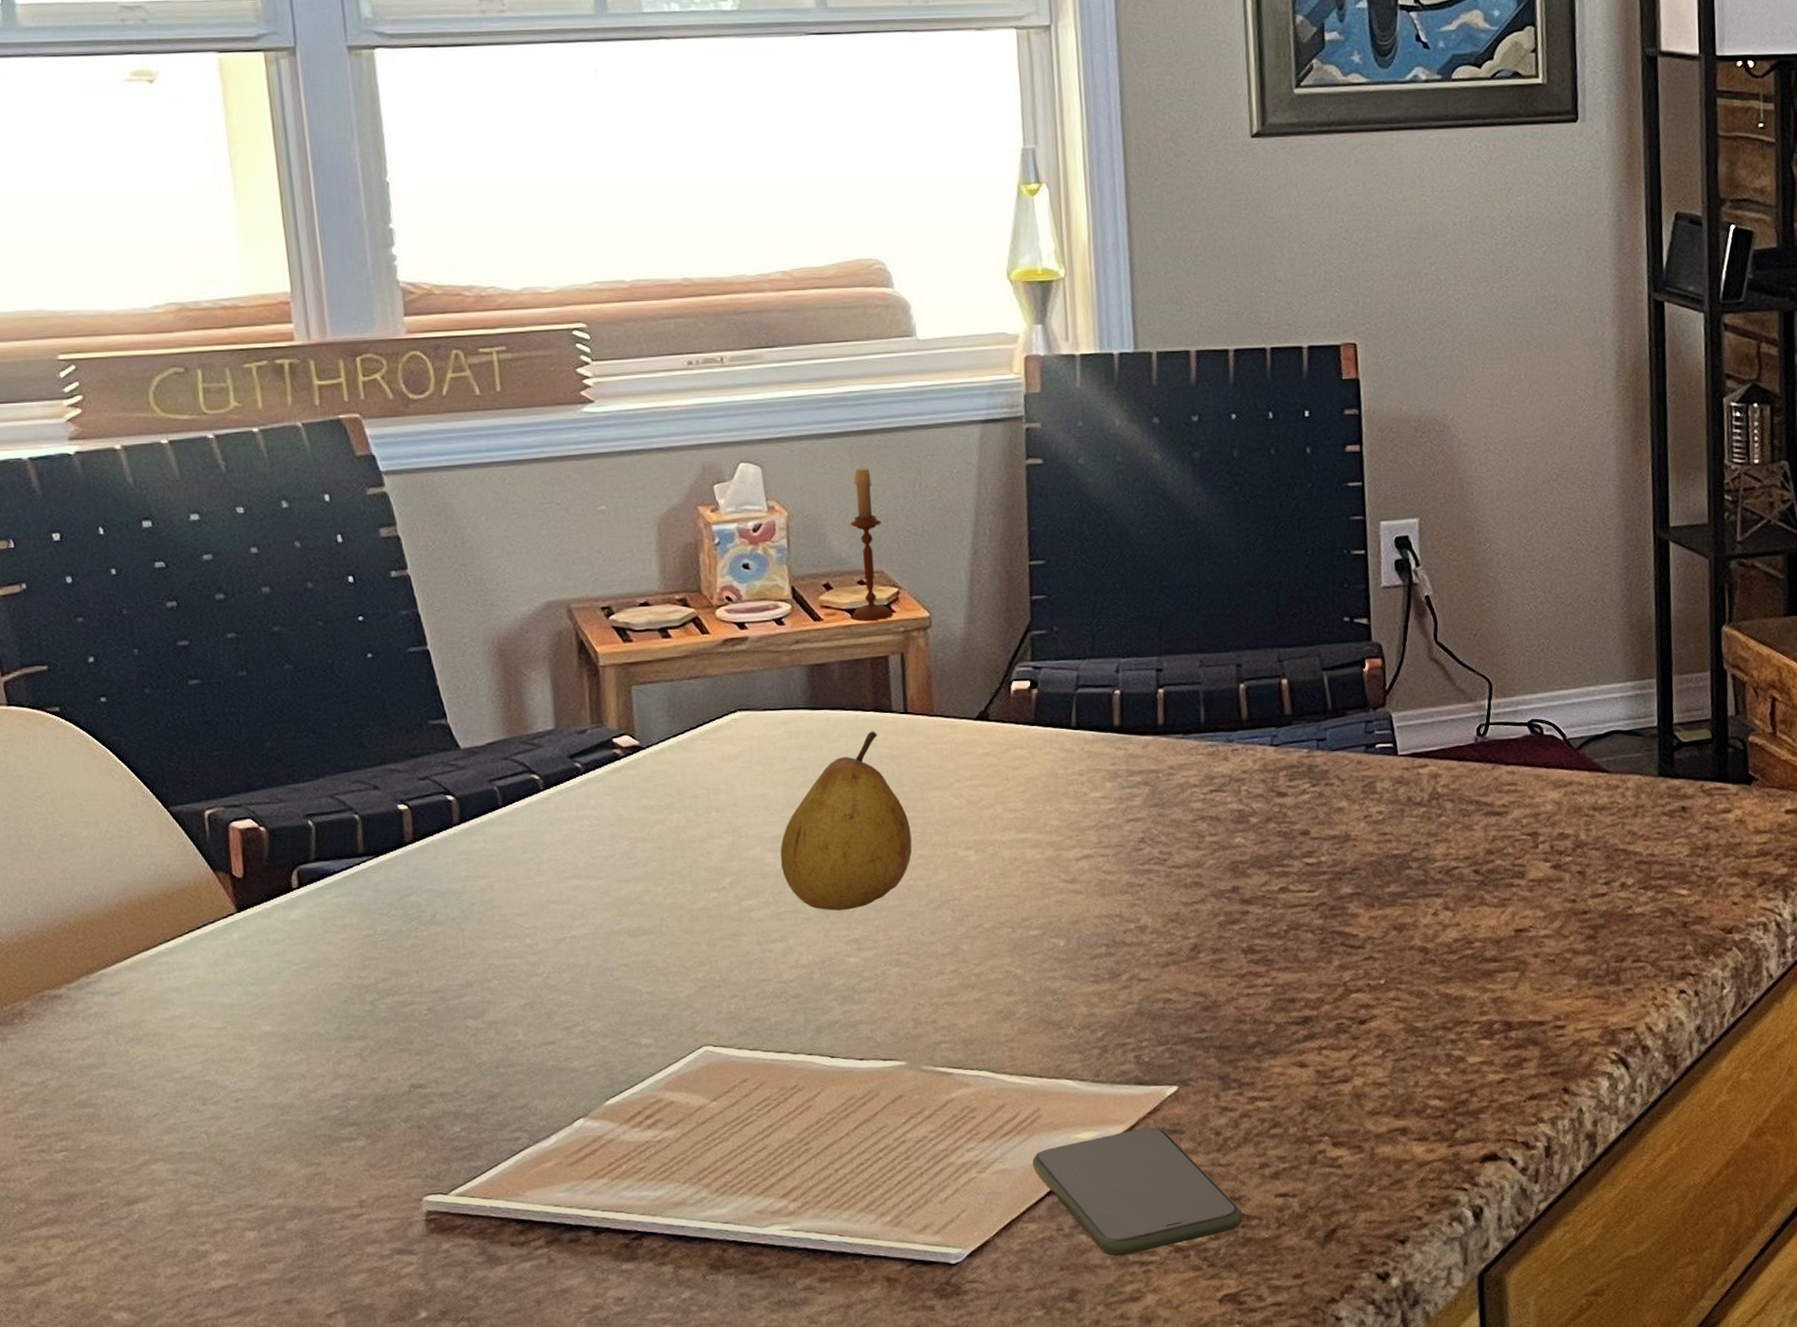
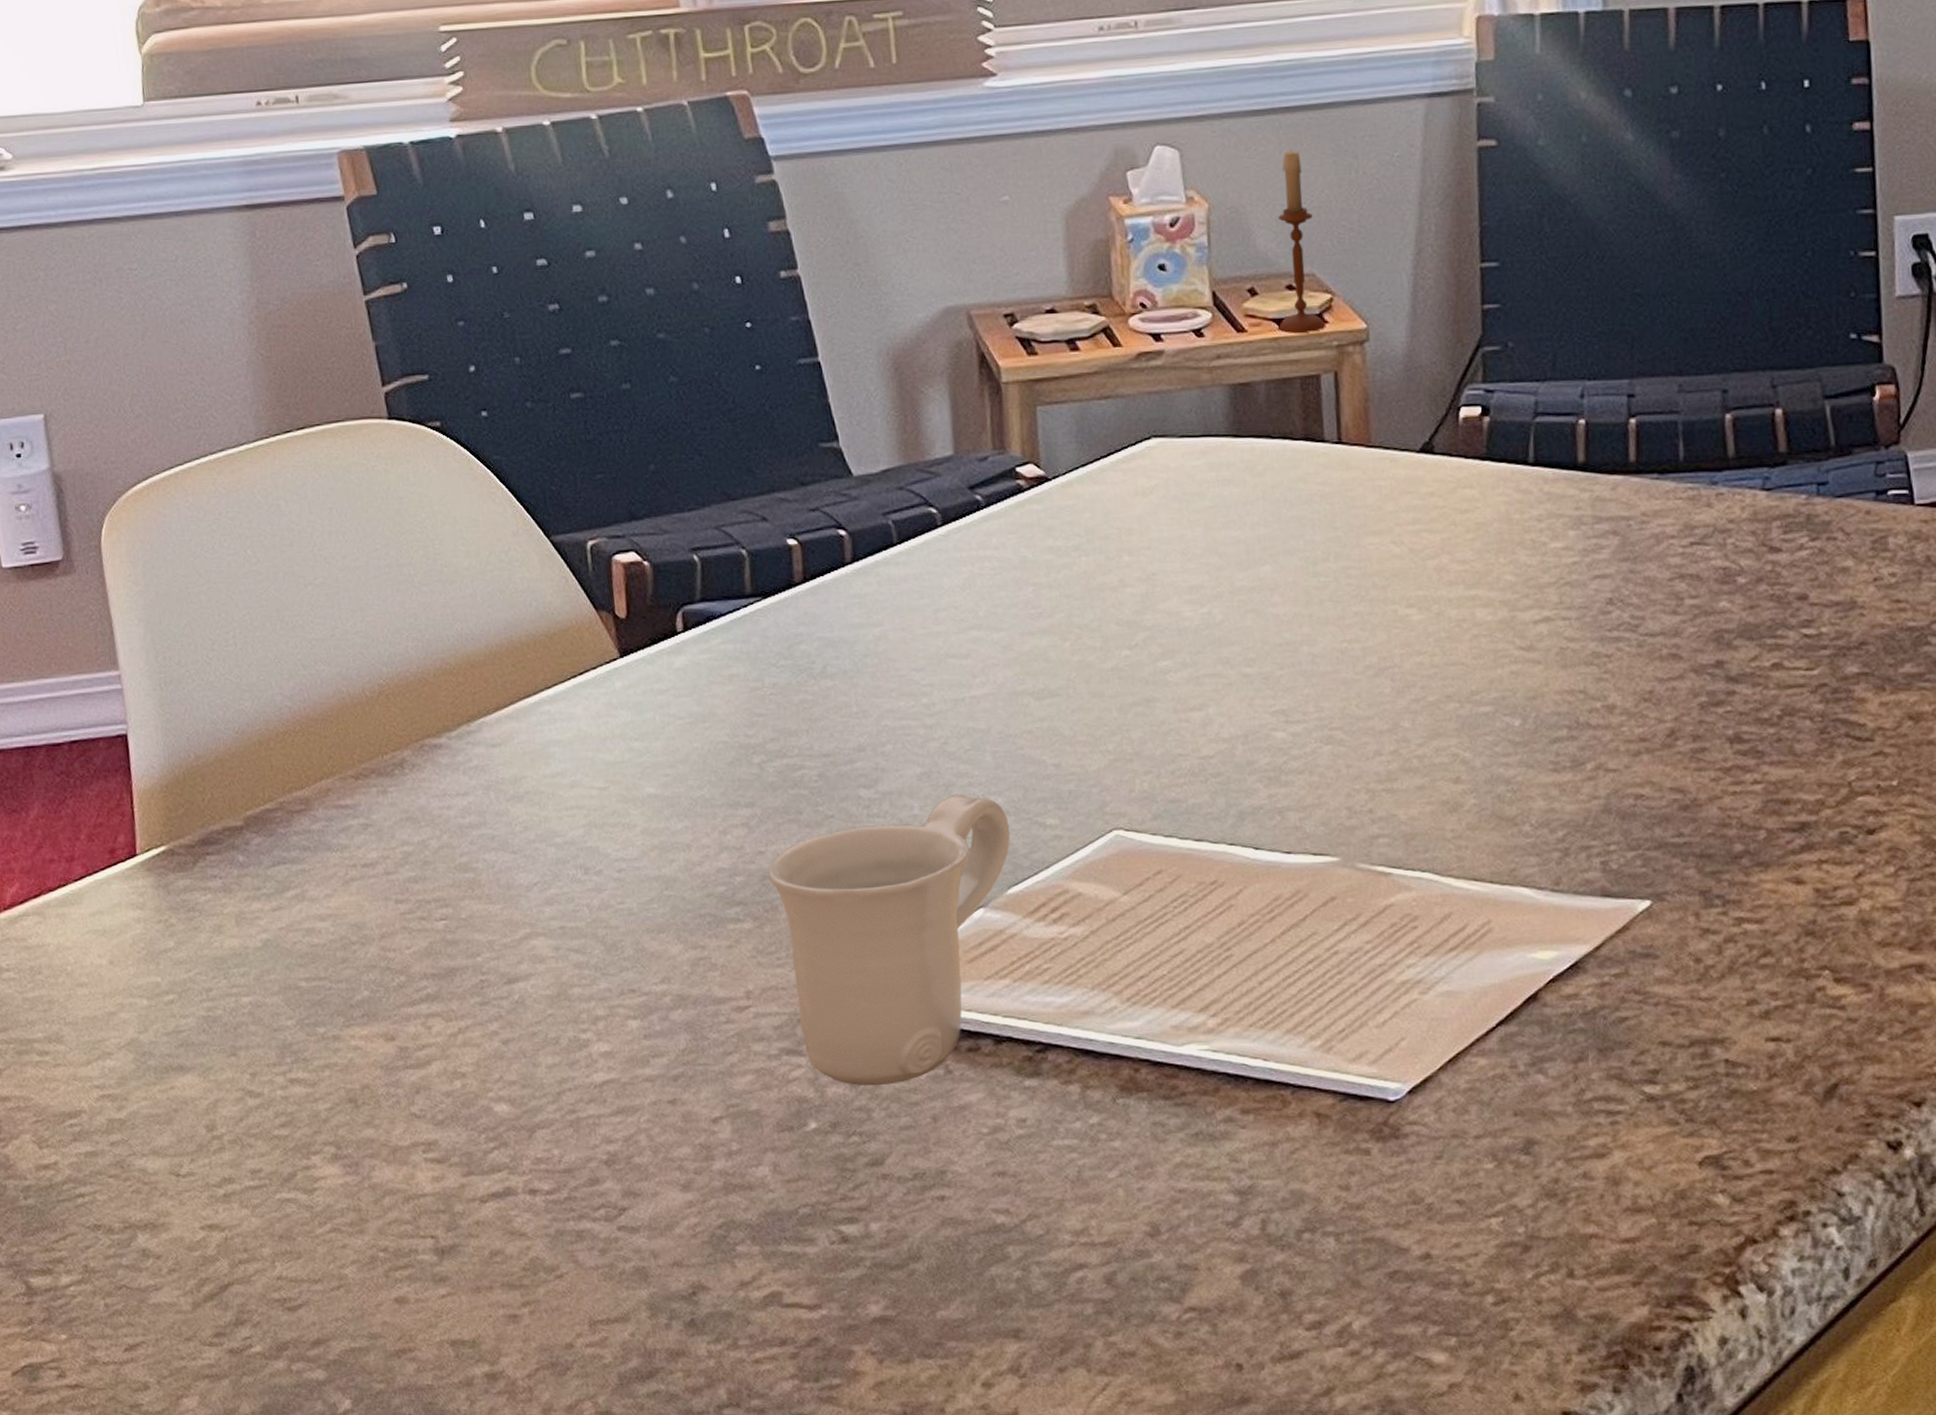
mug: none [380,1021,608,1278] -> present [768,795,1011,1086]
fruit: present [780,731,912,911] -> none [1199,464,1347,676]
smartphone: present [1032,1127,1243,1256] -> none [1481,949,1728,1102]

